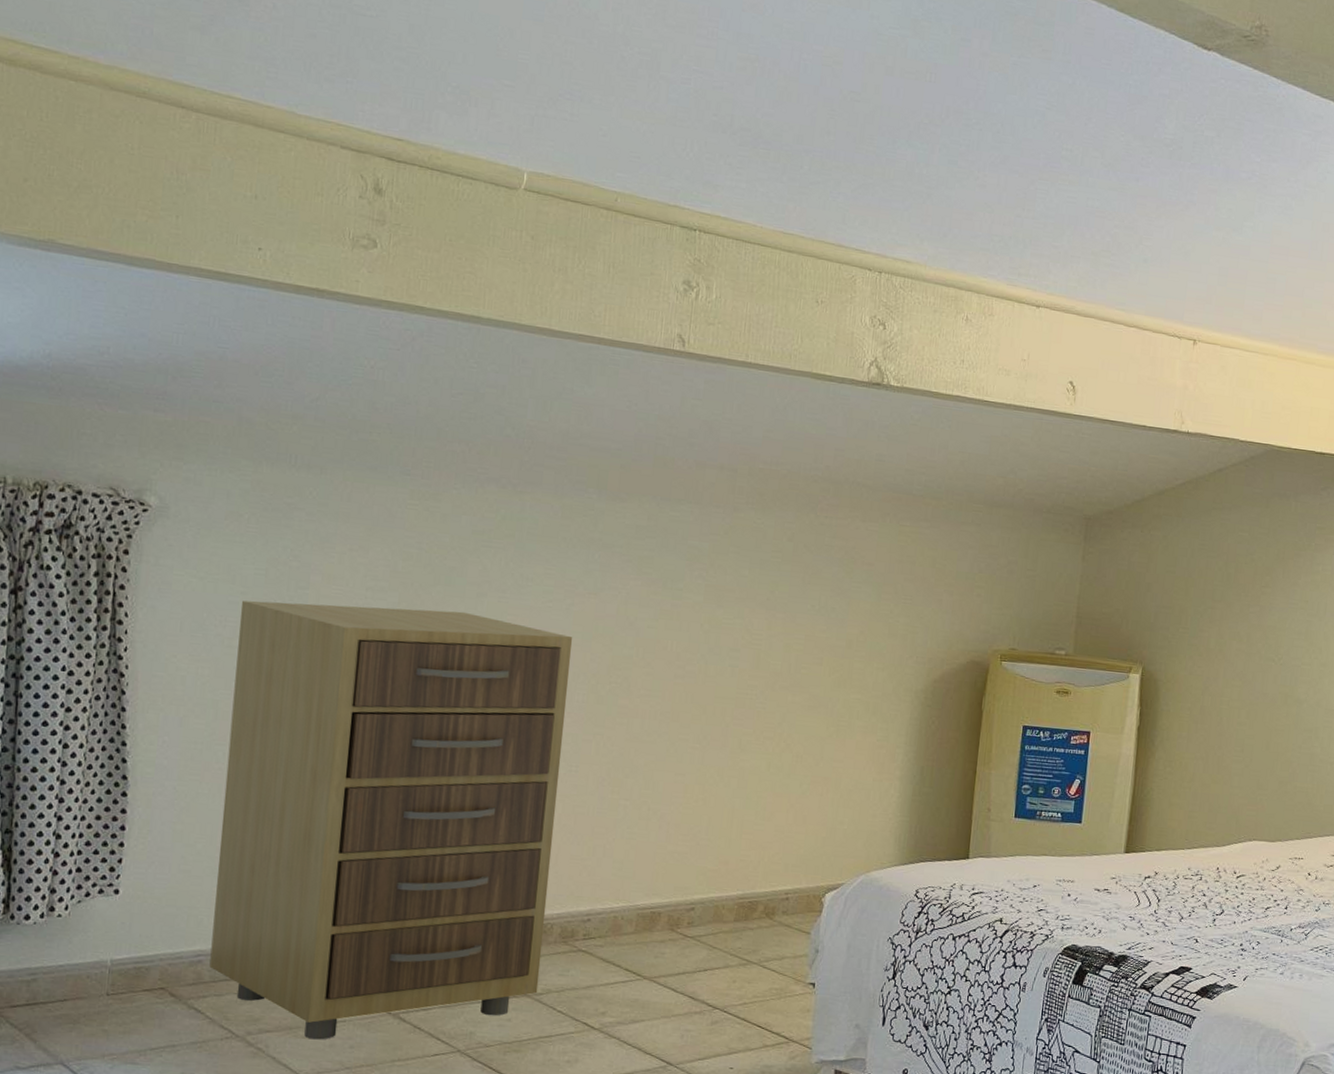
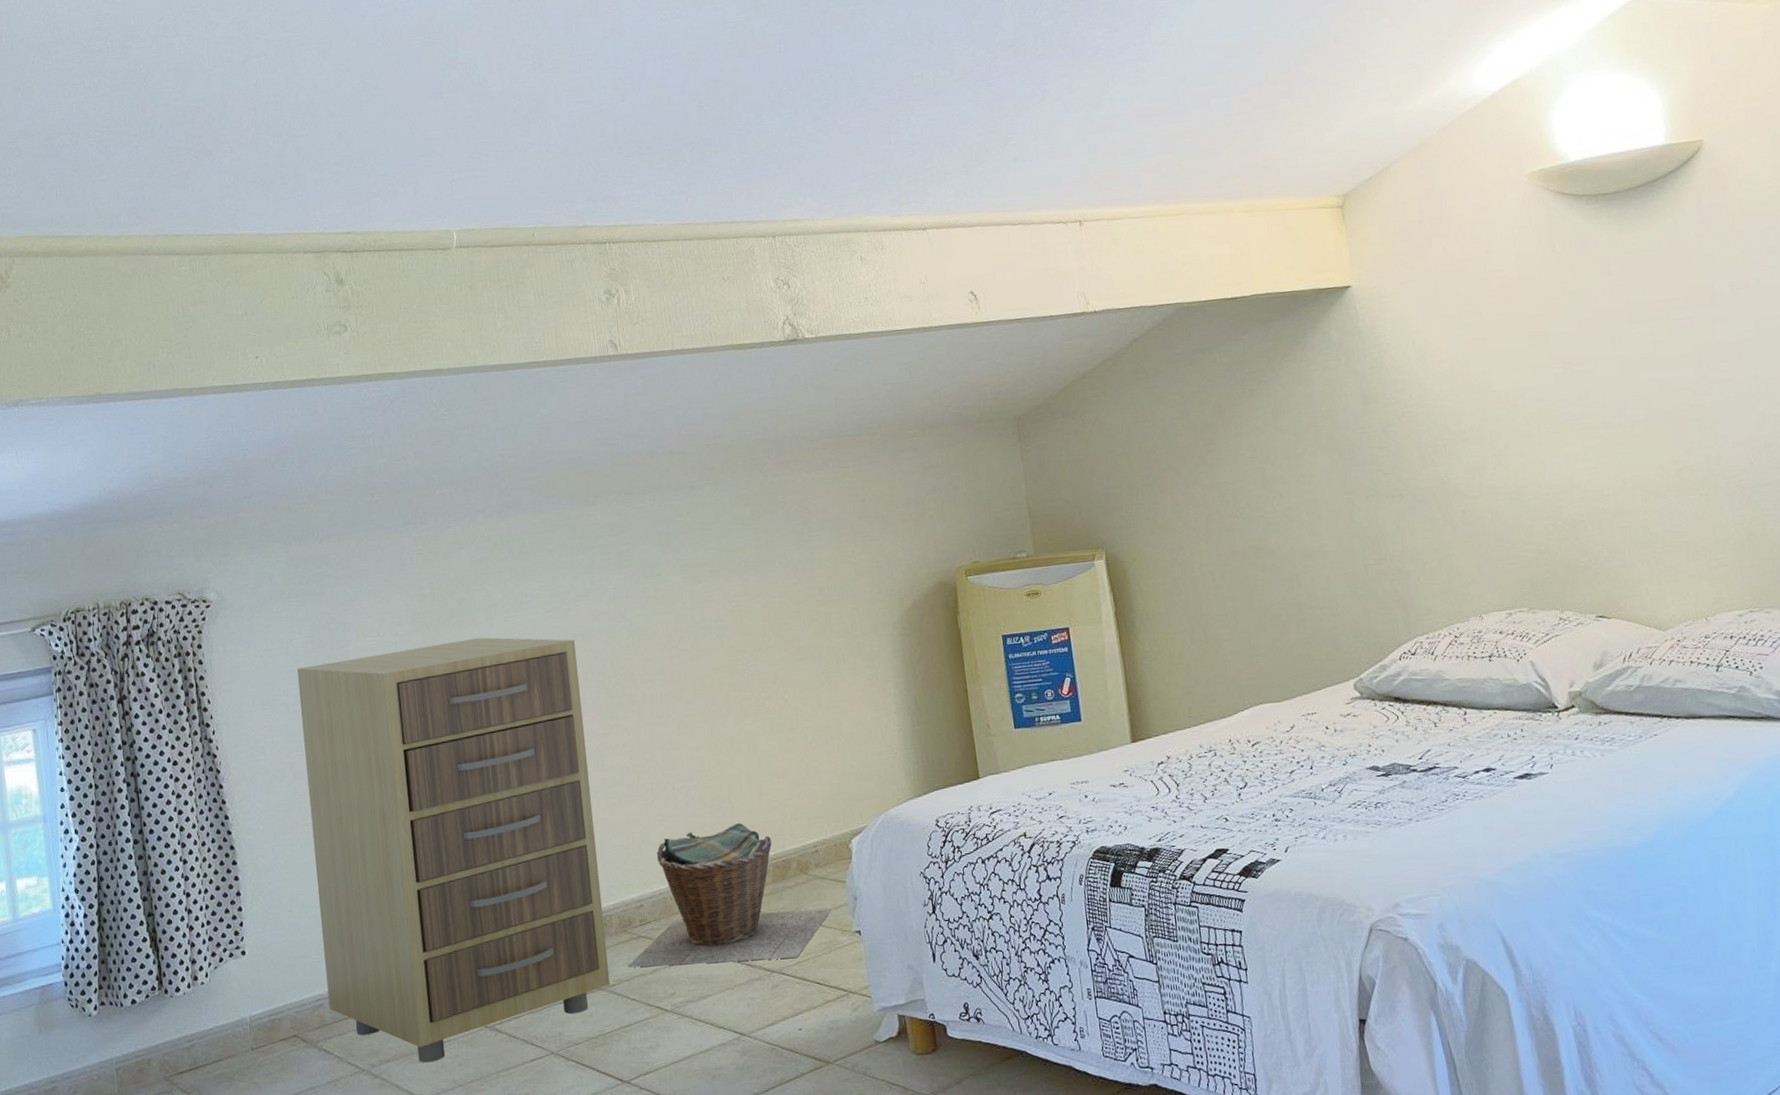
laundry basket: none [561,855,790,999] -> present [628,822,831,968]

